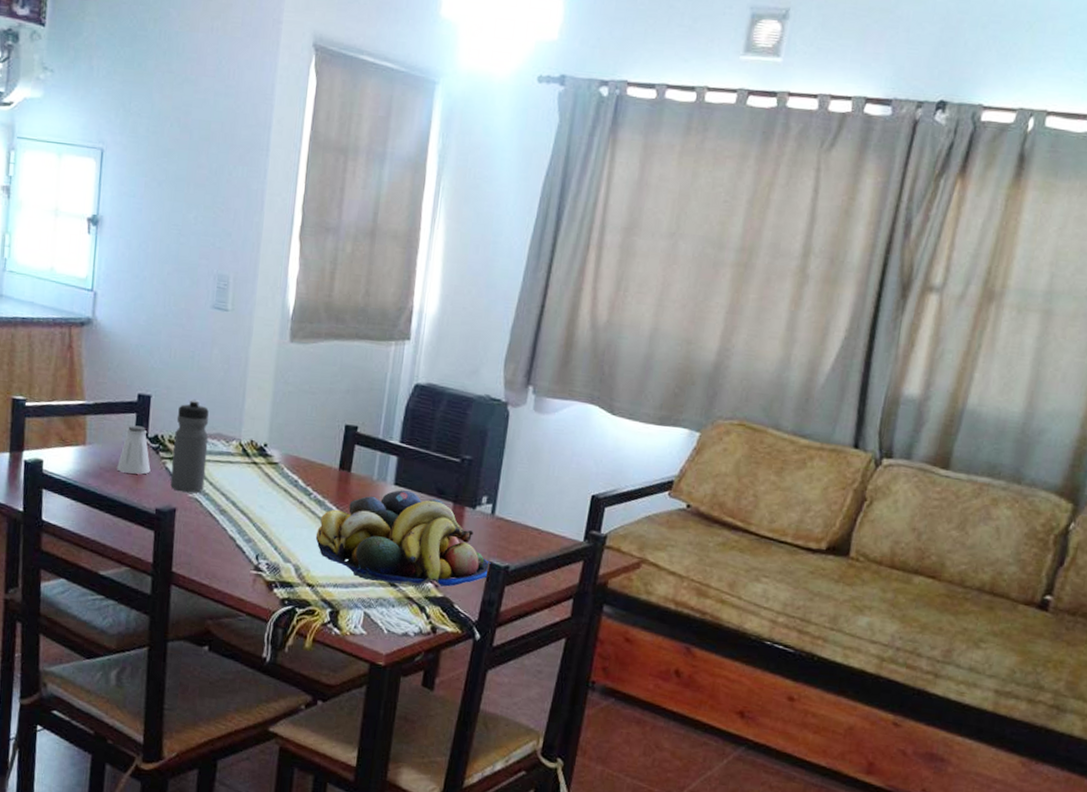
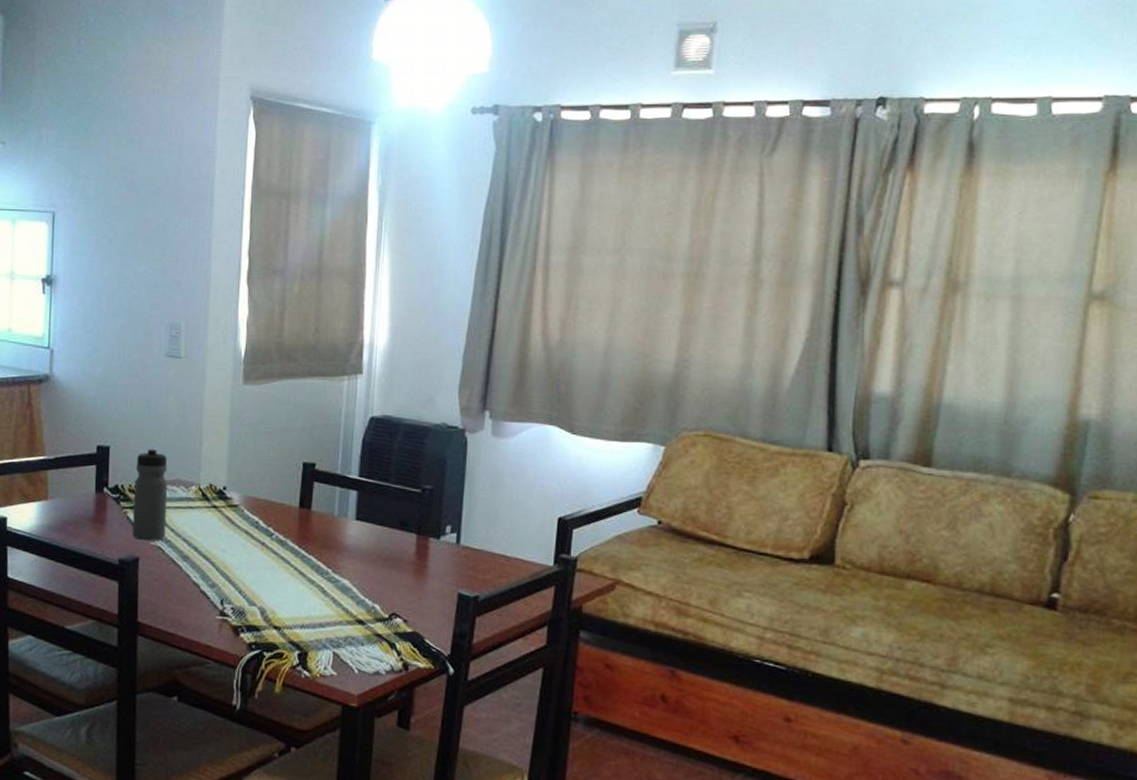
saltshaker: present [117,425,151,475] -> none [79,477,112,526]
fruit bowl: present [315,490,491,588] -> none [279,524,459,623]

